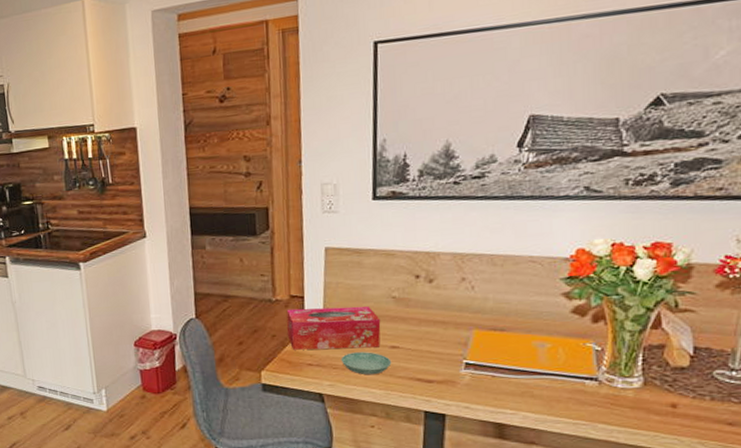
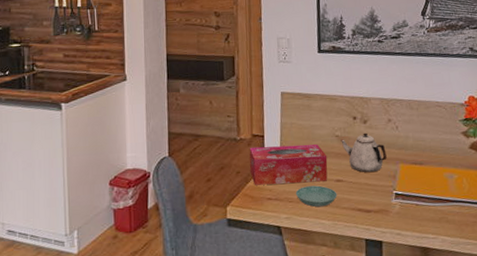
teapot: none [398,293,457,339] -> present [341,132,387,173]

